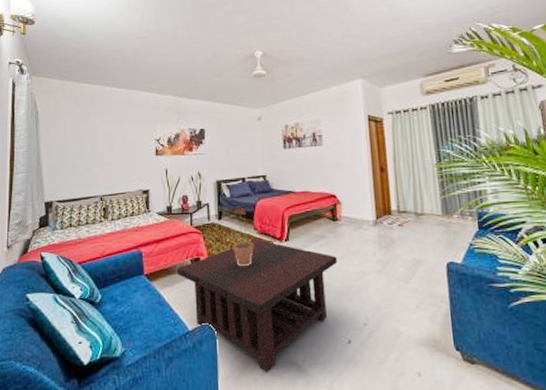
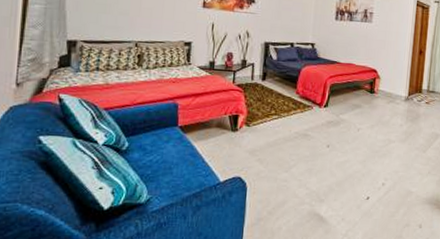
coffee table: present [176,239,338,372] -> none [213,102,369,221]
potted plant: present [233,208,259,267] -> none [273,71,301,127]

